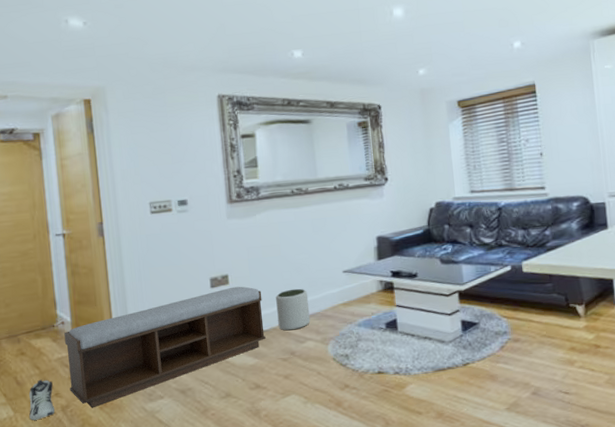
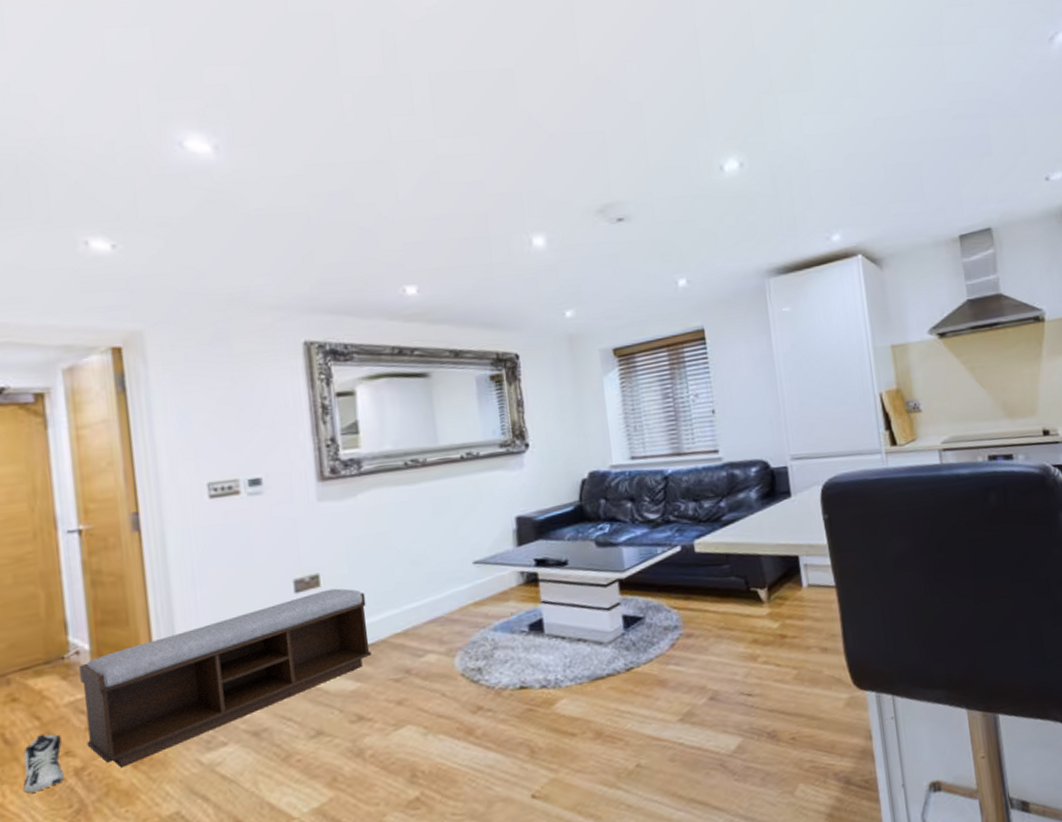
plant pot: present [275,288,311,331] -> none [384,587,431,643]

